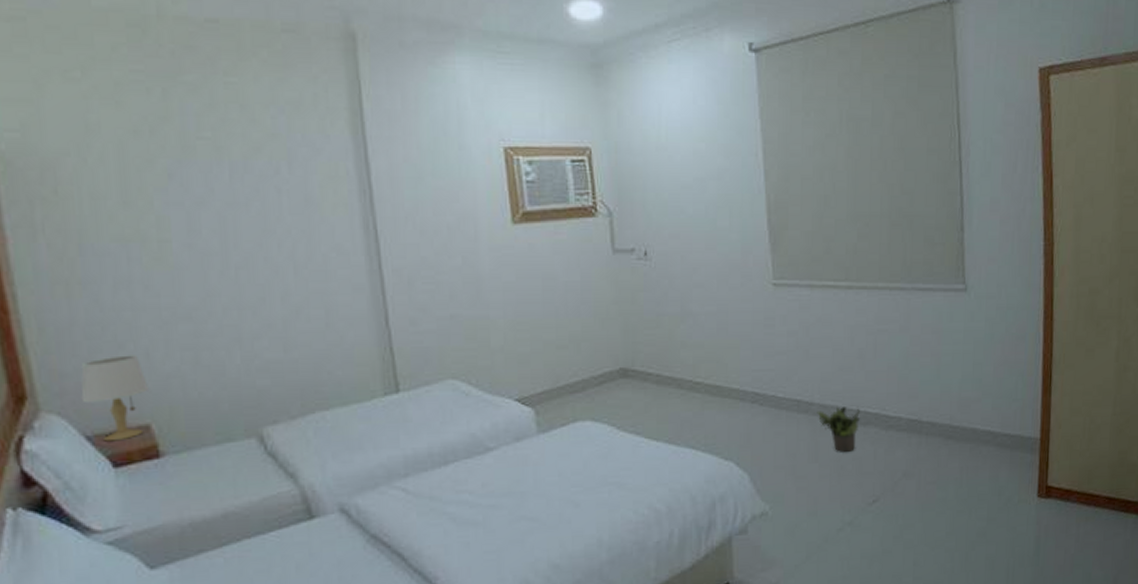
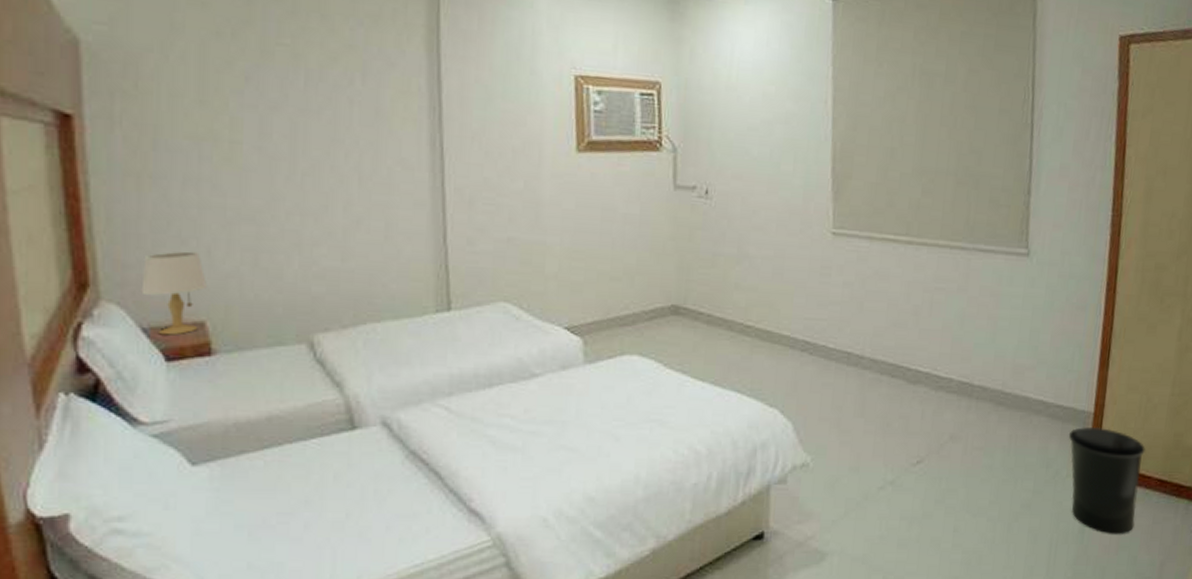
potted plant: present [817,406,861,452] -> none [866,361,911,409]
waste bin: none [1017,451,1092,554] -> present [1068,426,1146,534]

